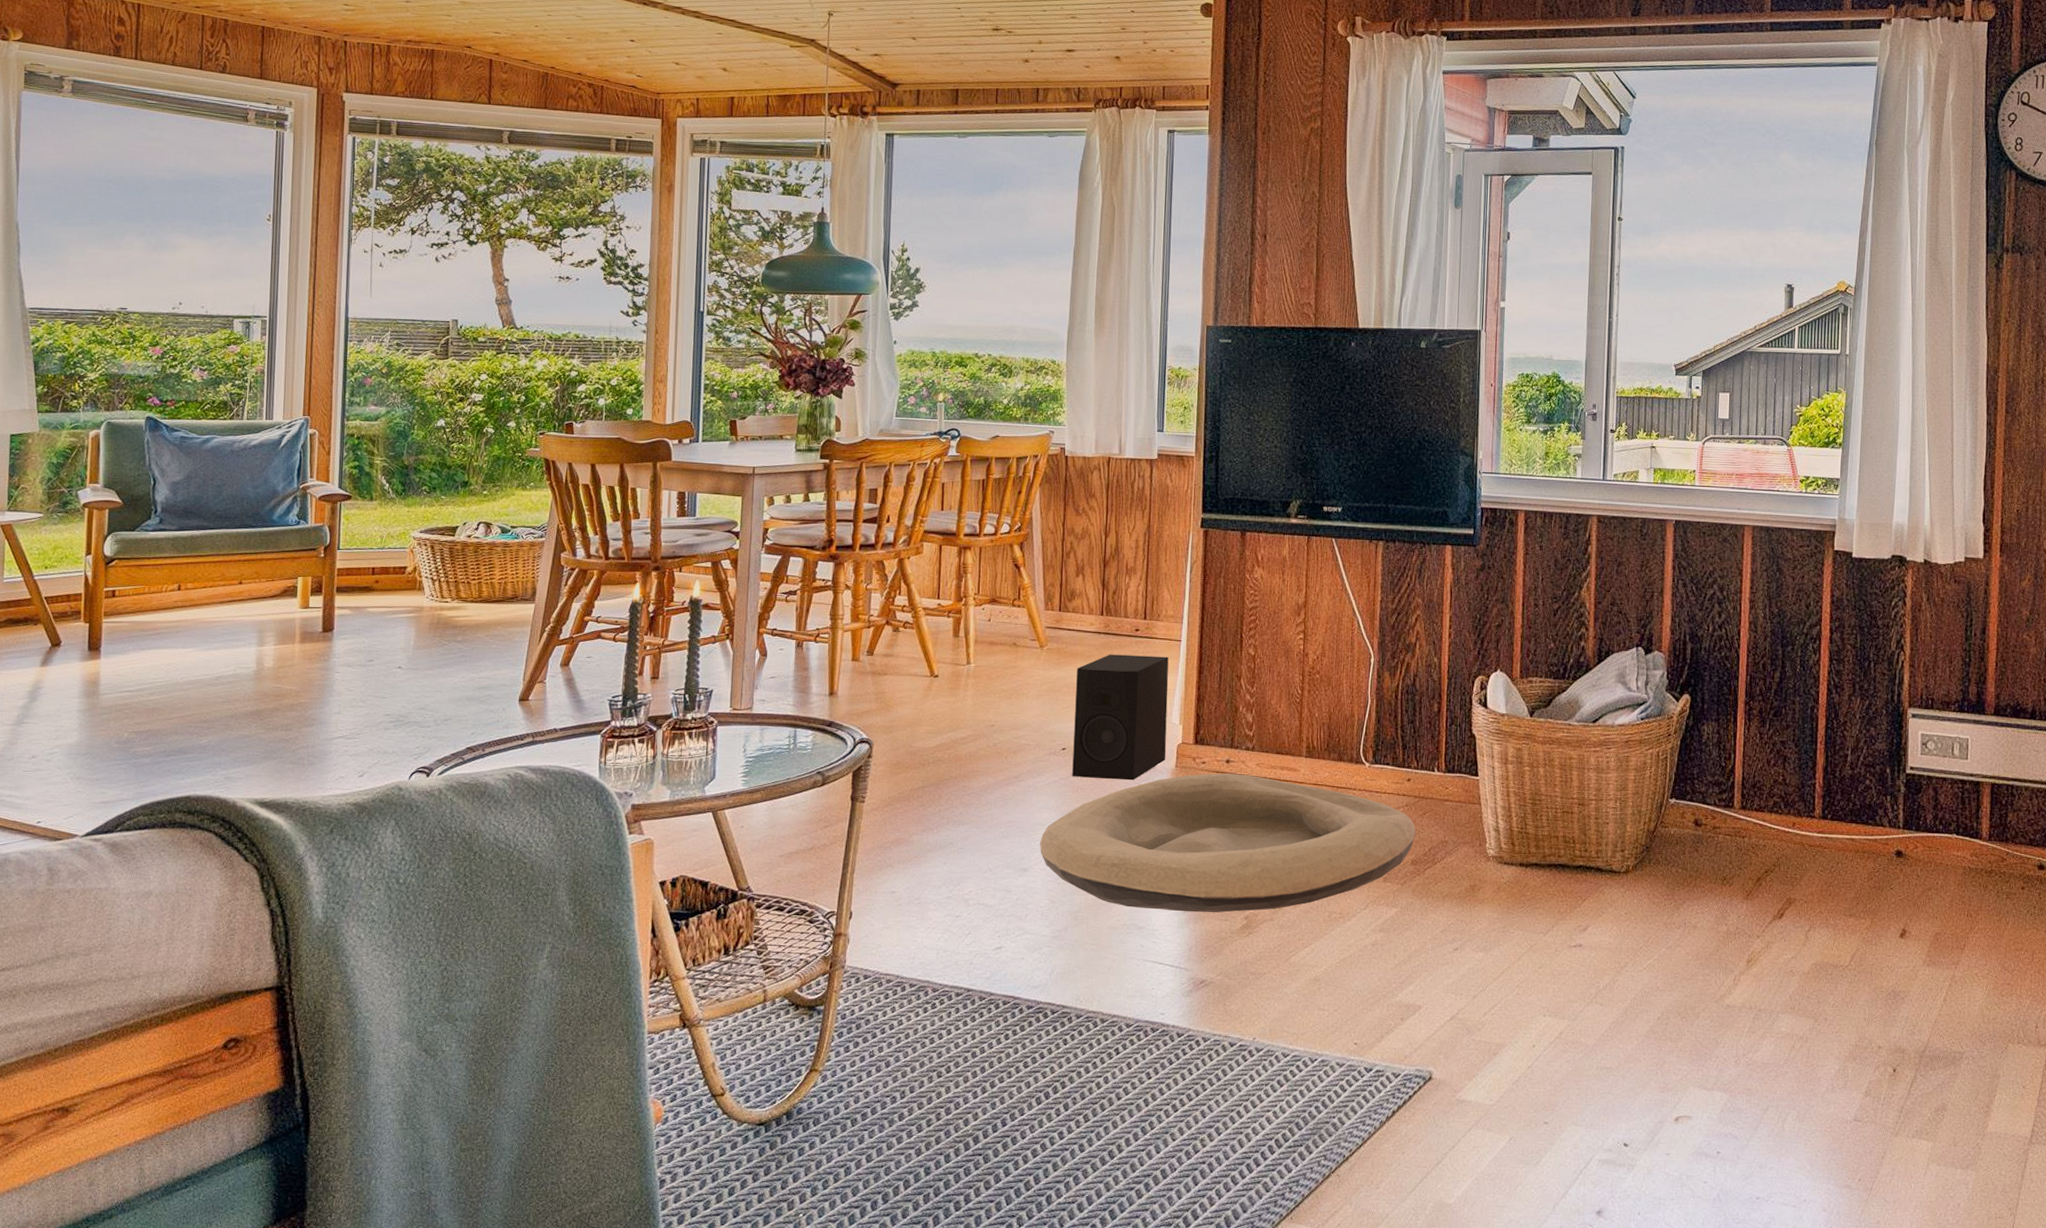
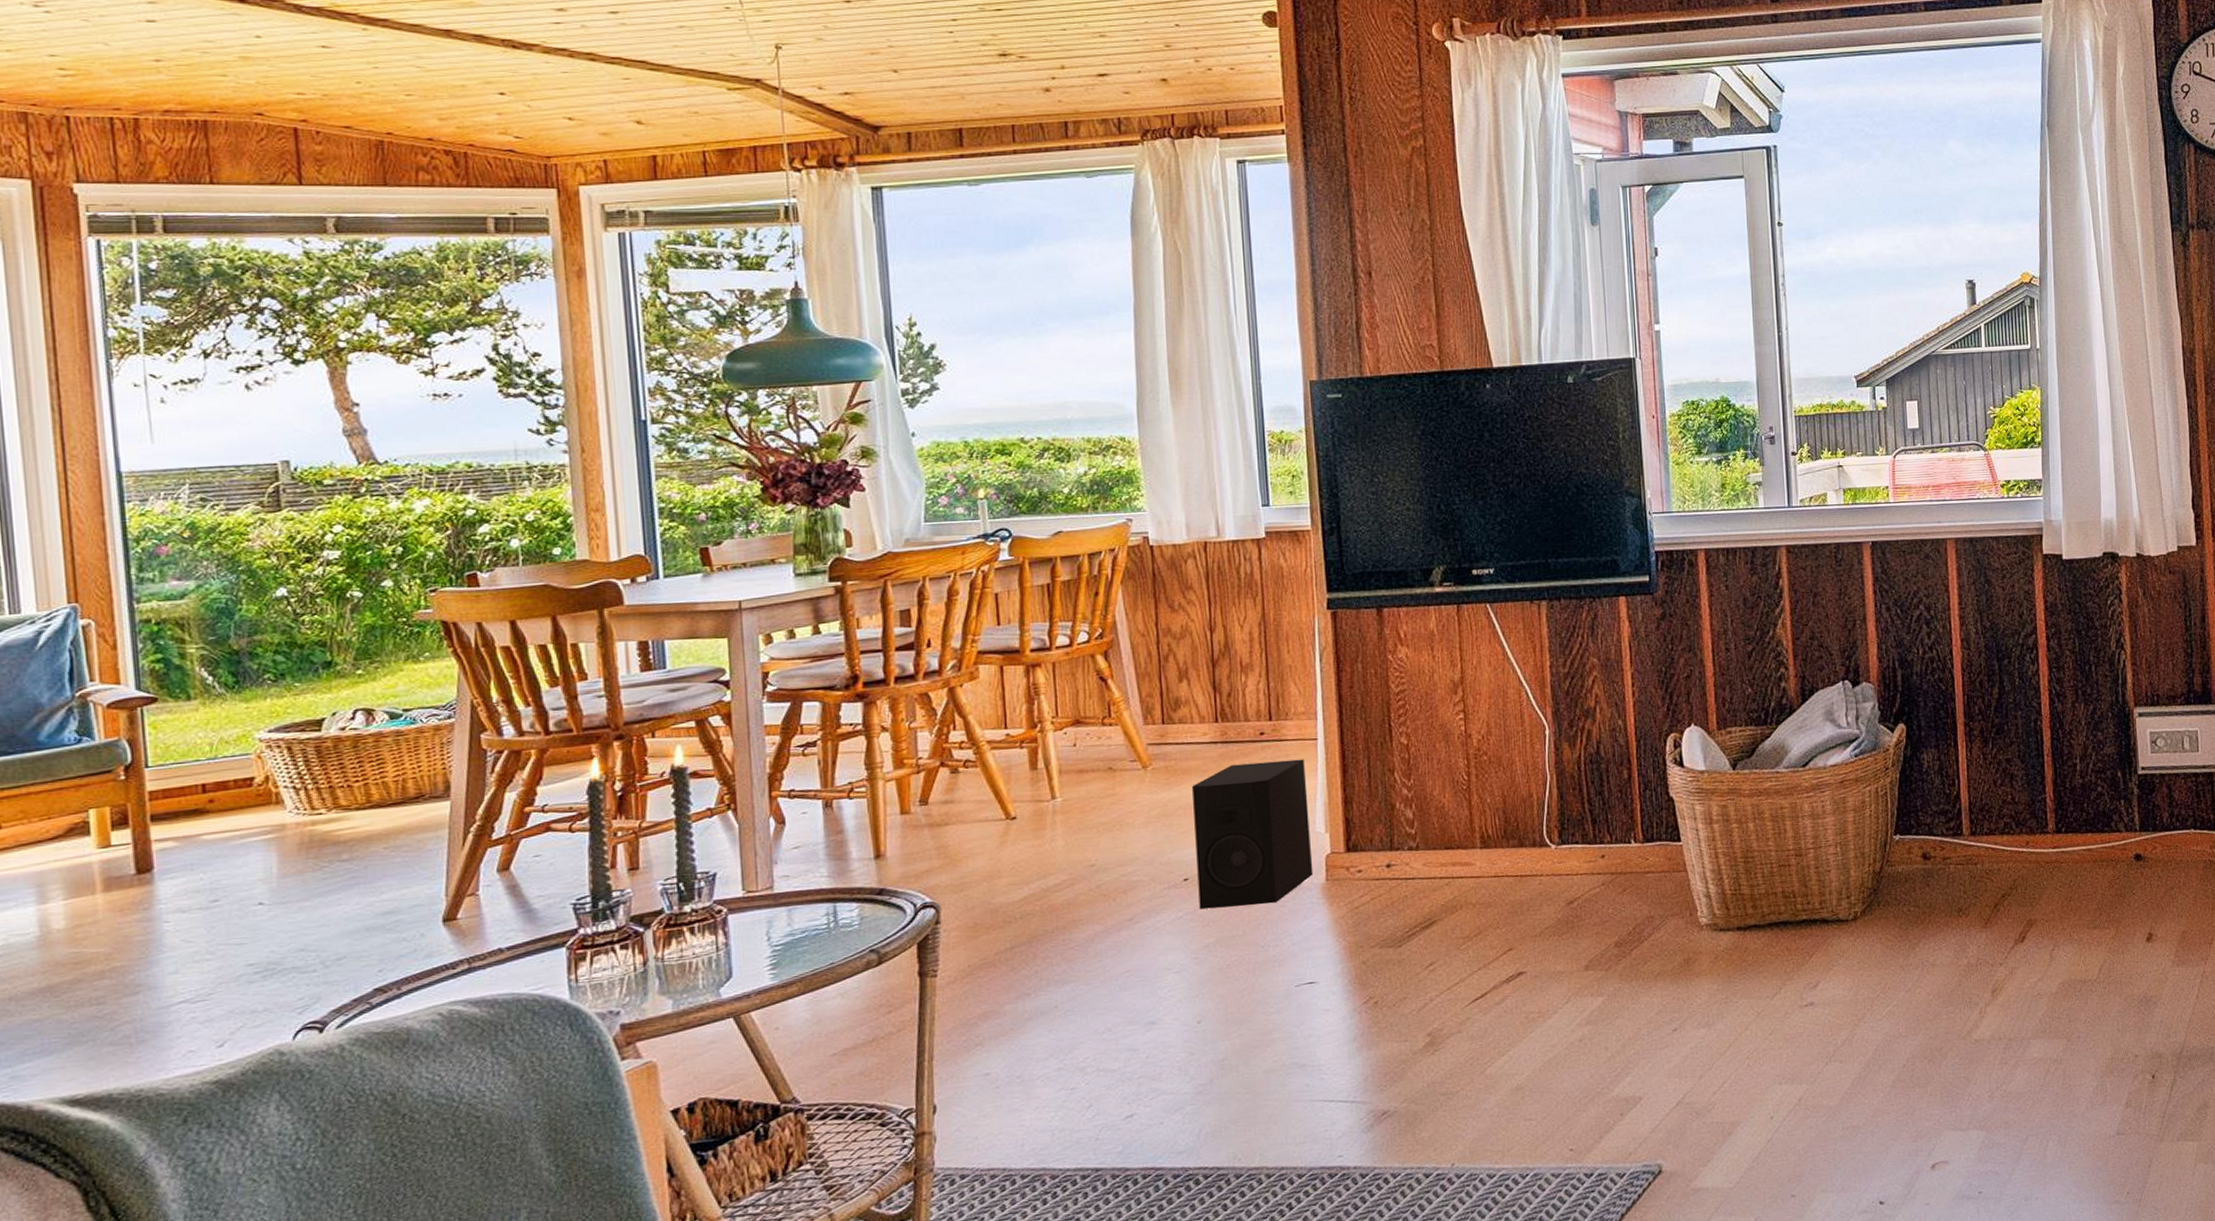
dog bed: present [1039,773,1416,913] -> none [1167,877,1616,1045]

